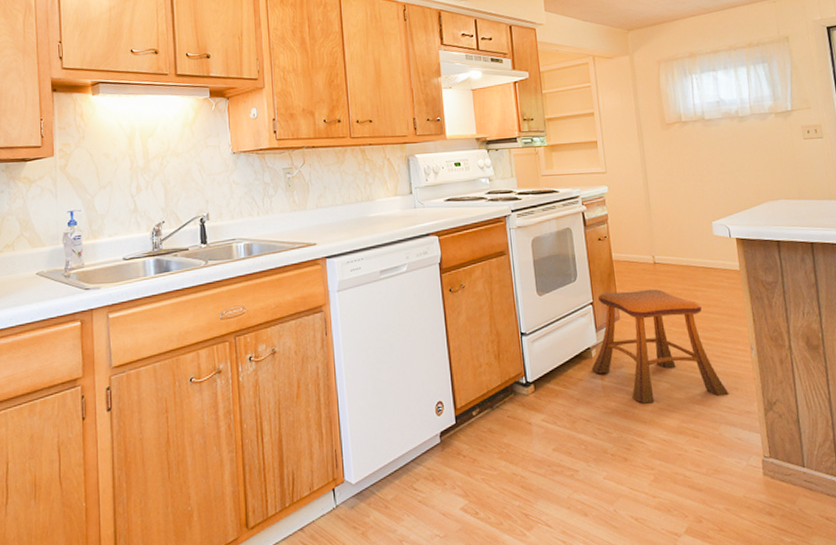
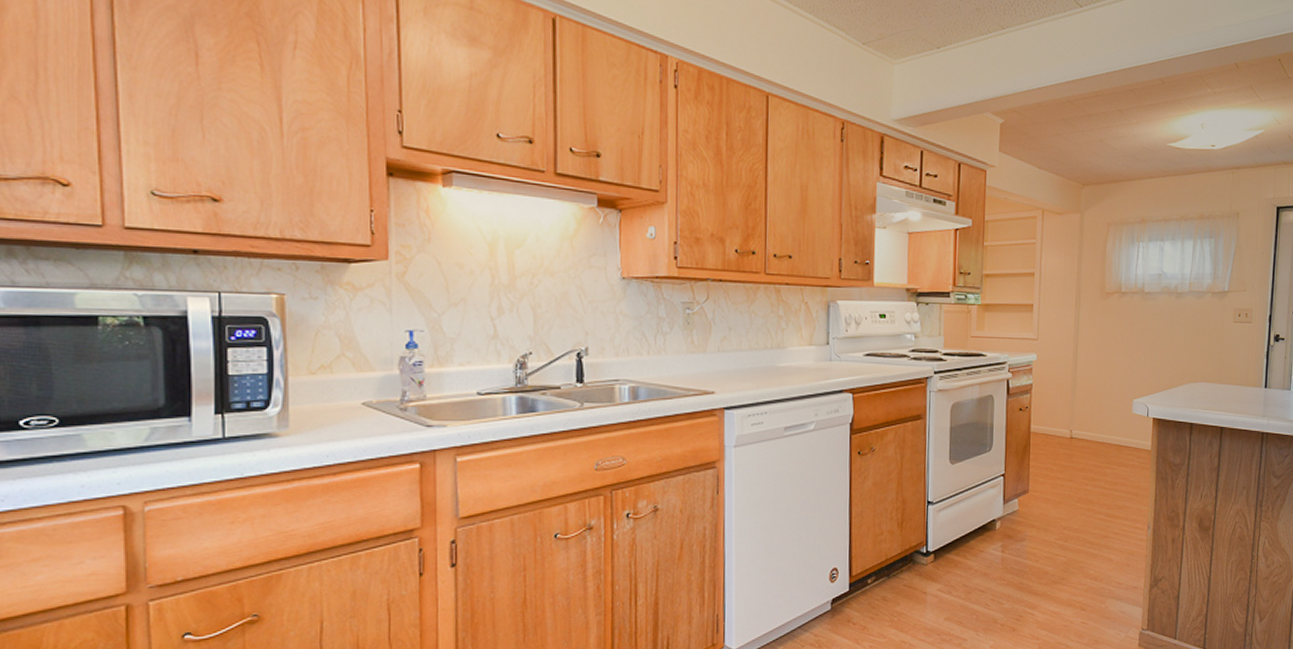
stool: present [591,289,729,404] -> none [993,463,1121,577]

